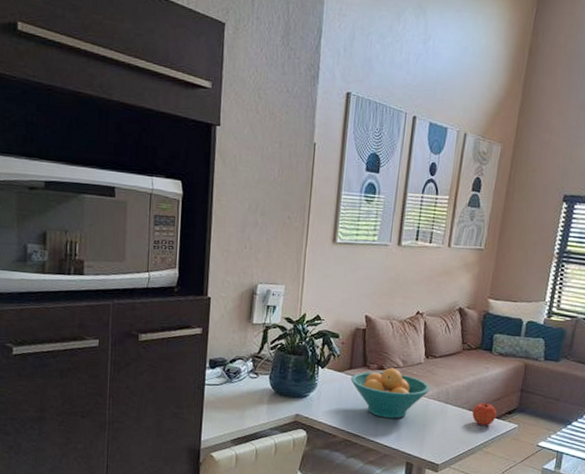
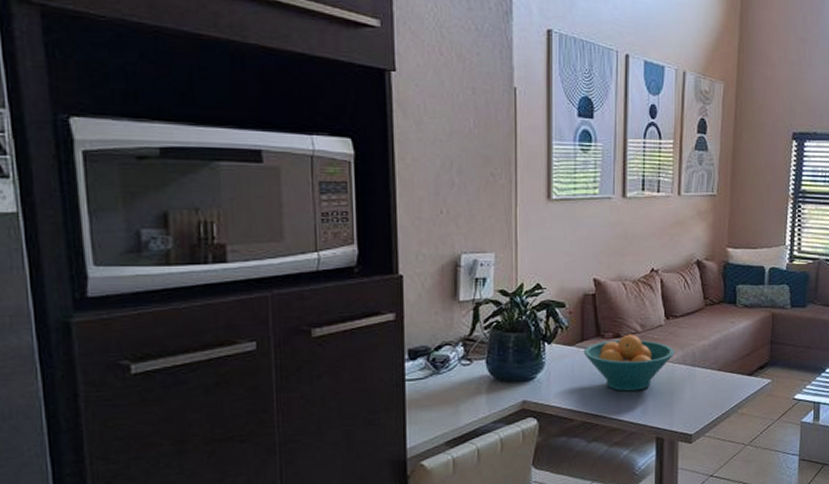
apple: present [472,402,497,426] -> none [722,359,748,386]

